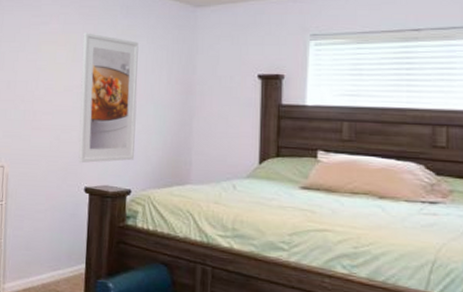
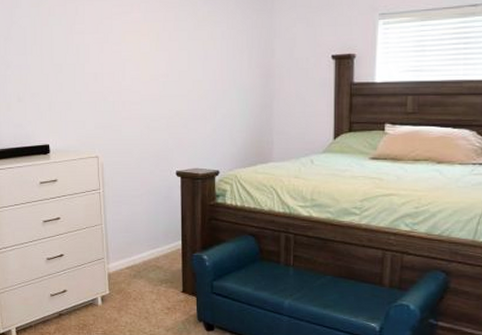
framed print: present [78,33,139,163] -> none [165,21,221,148]

